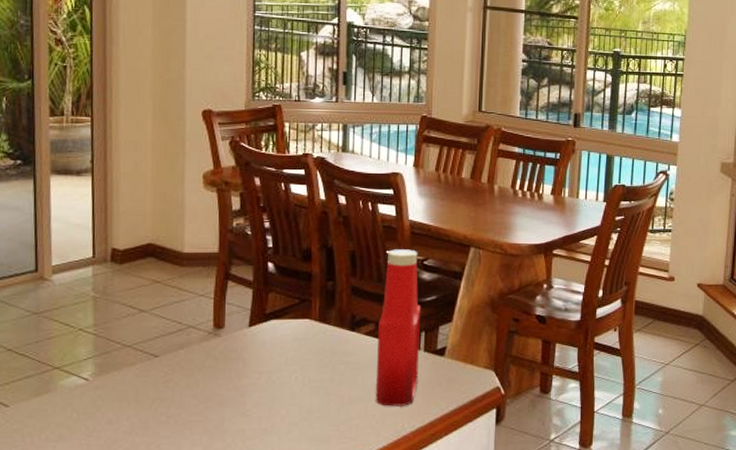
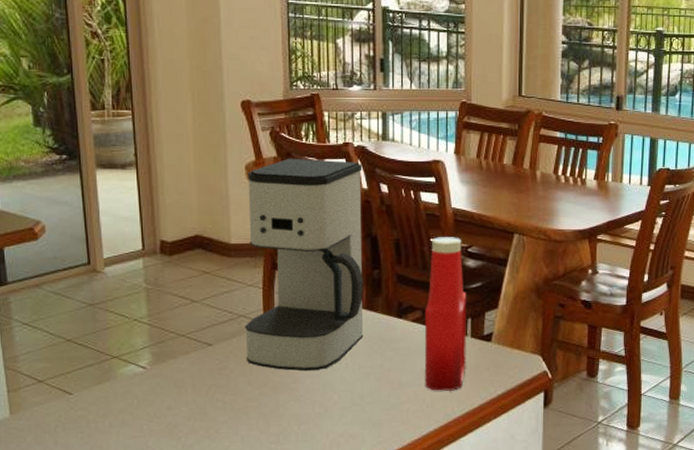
coffee maker: none [193,167,321,385] -> present [245,158,364,372]

